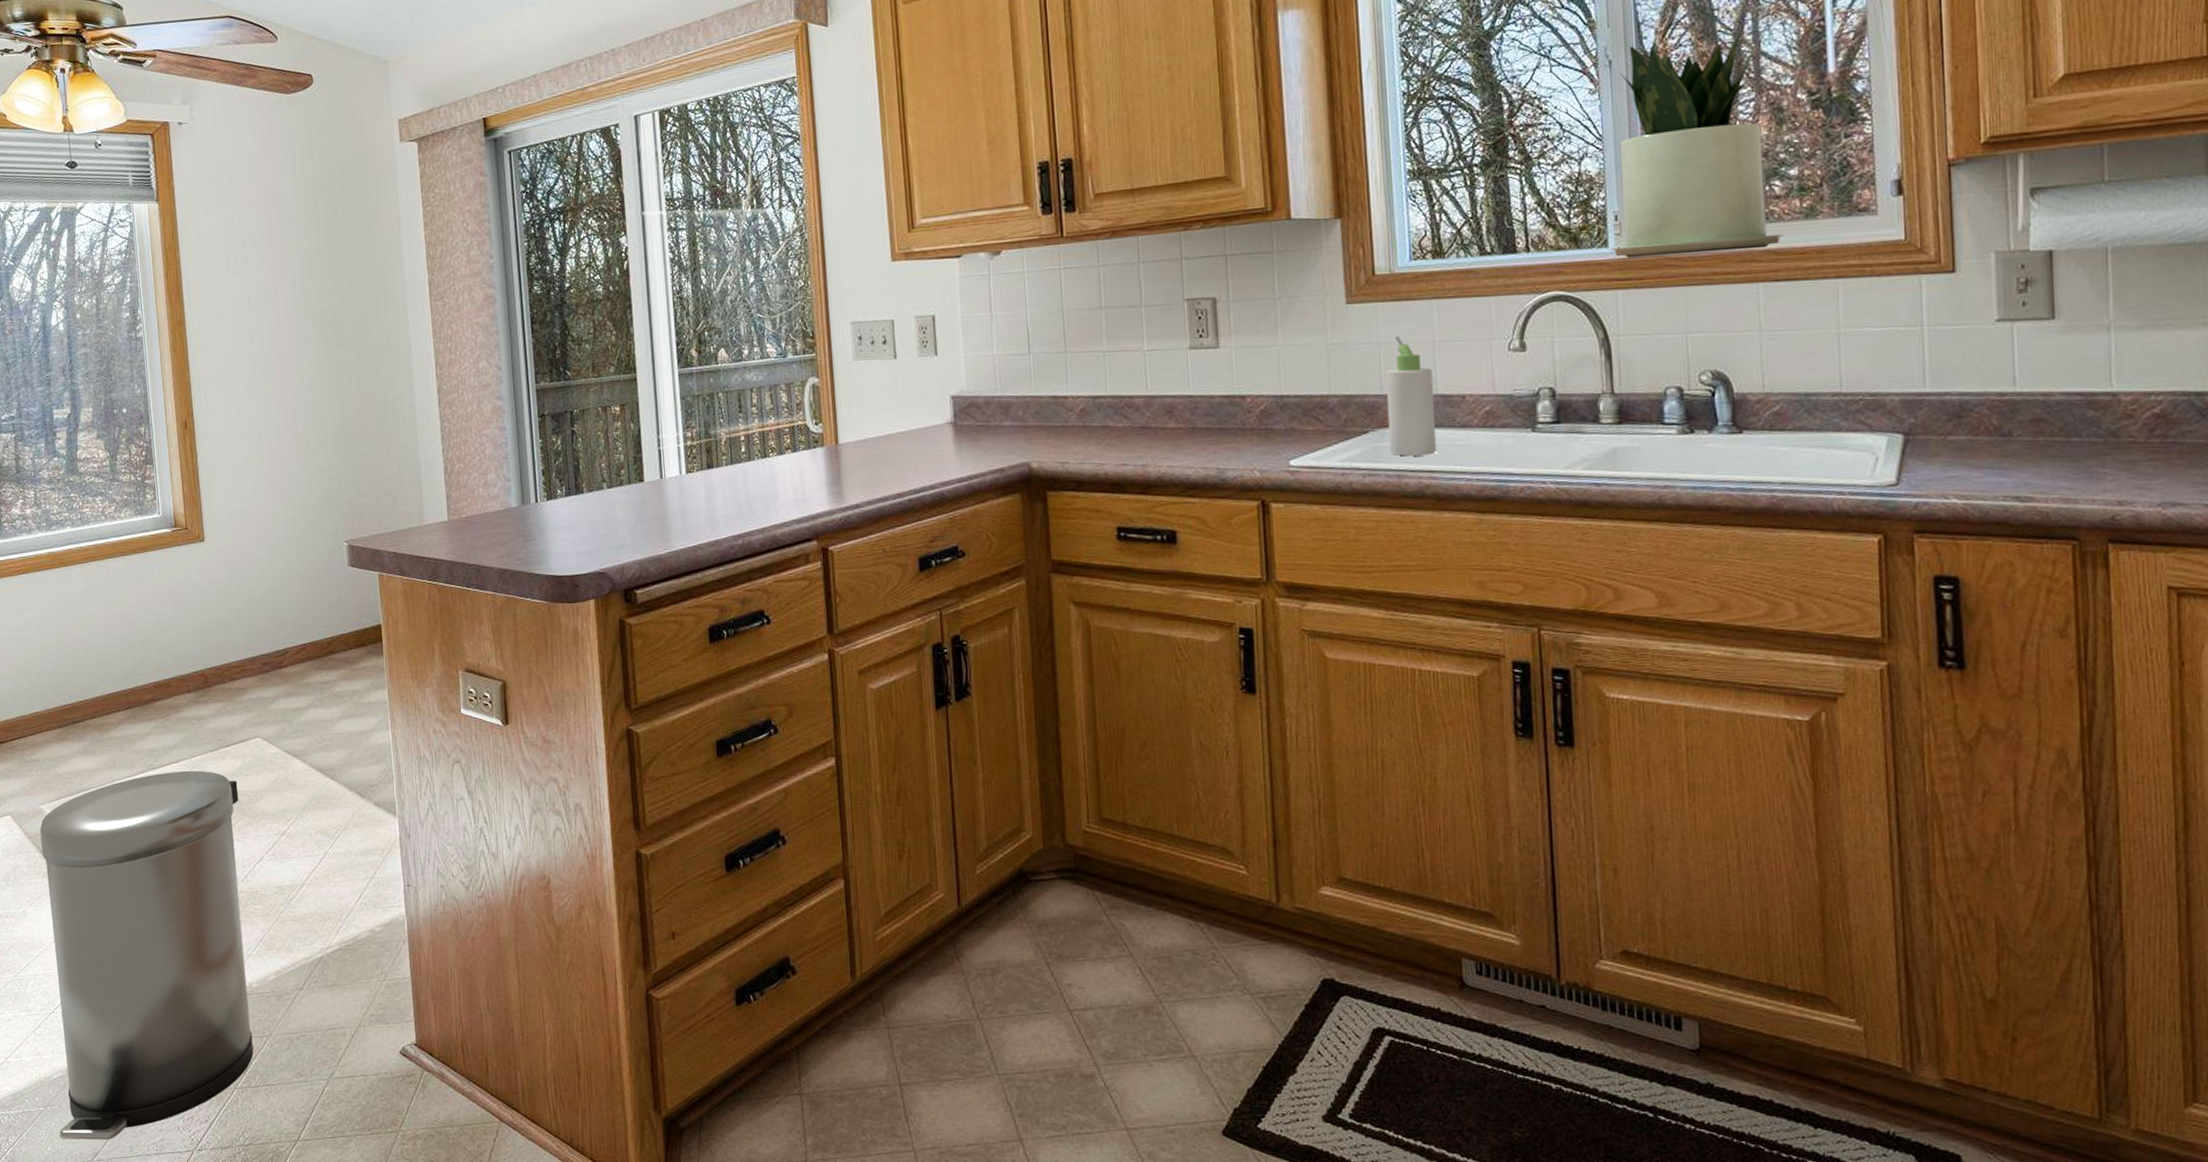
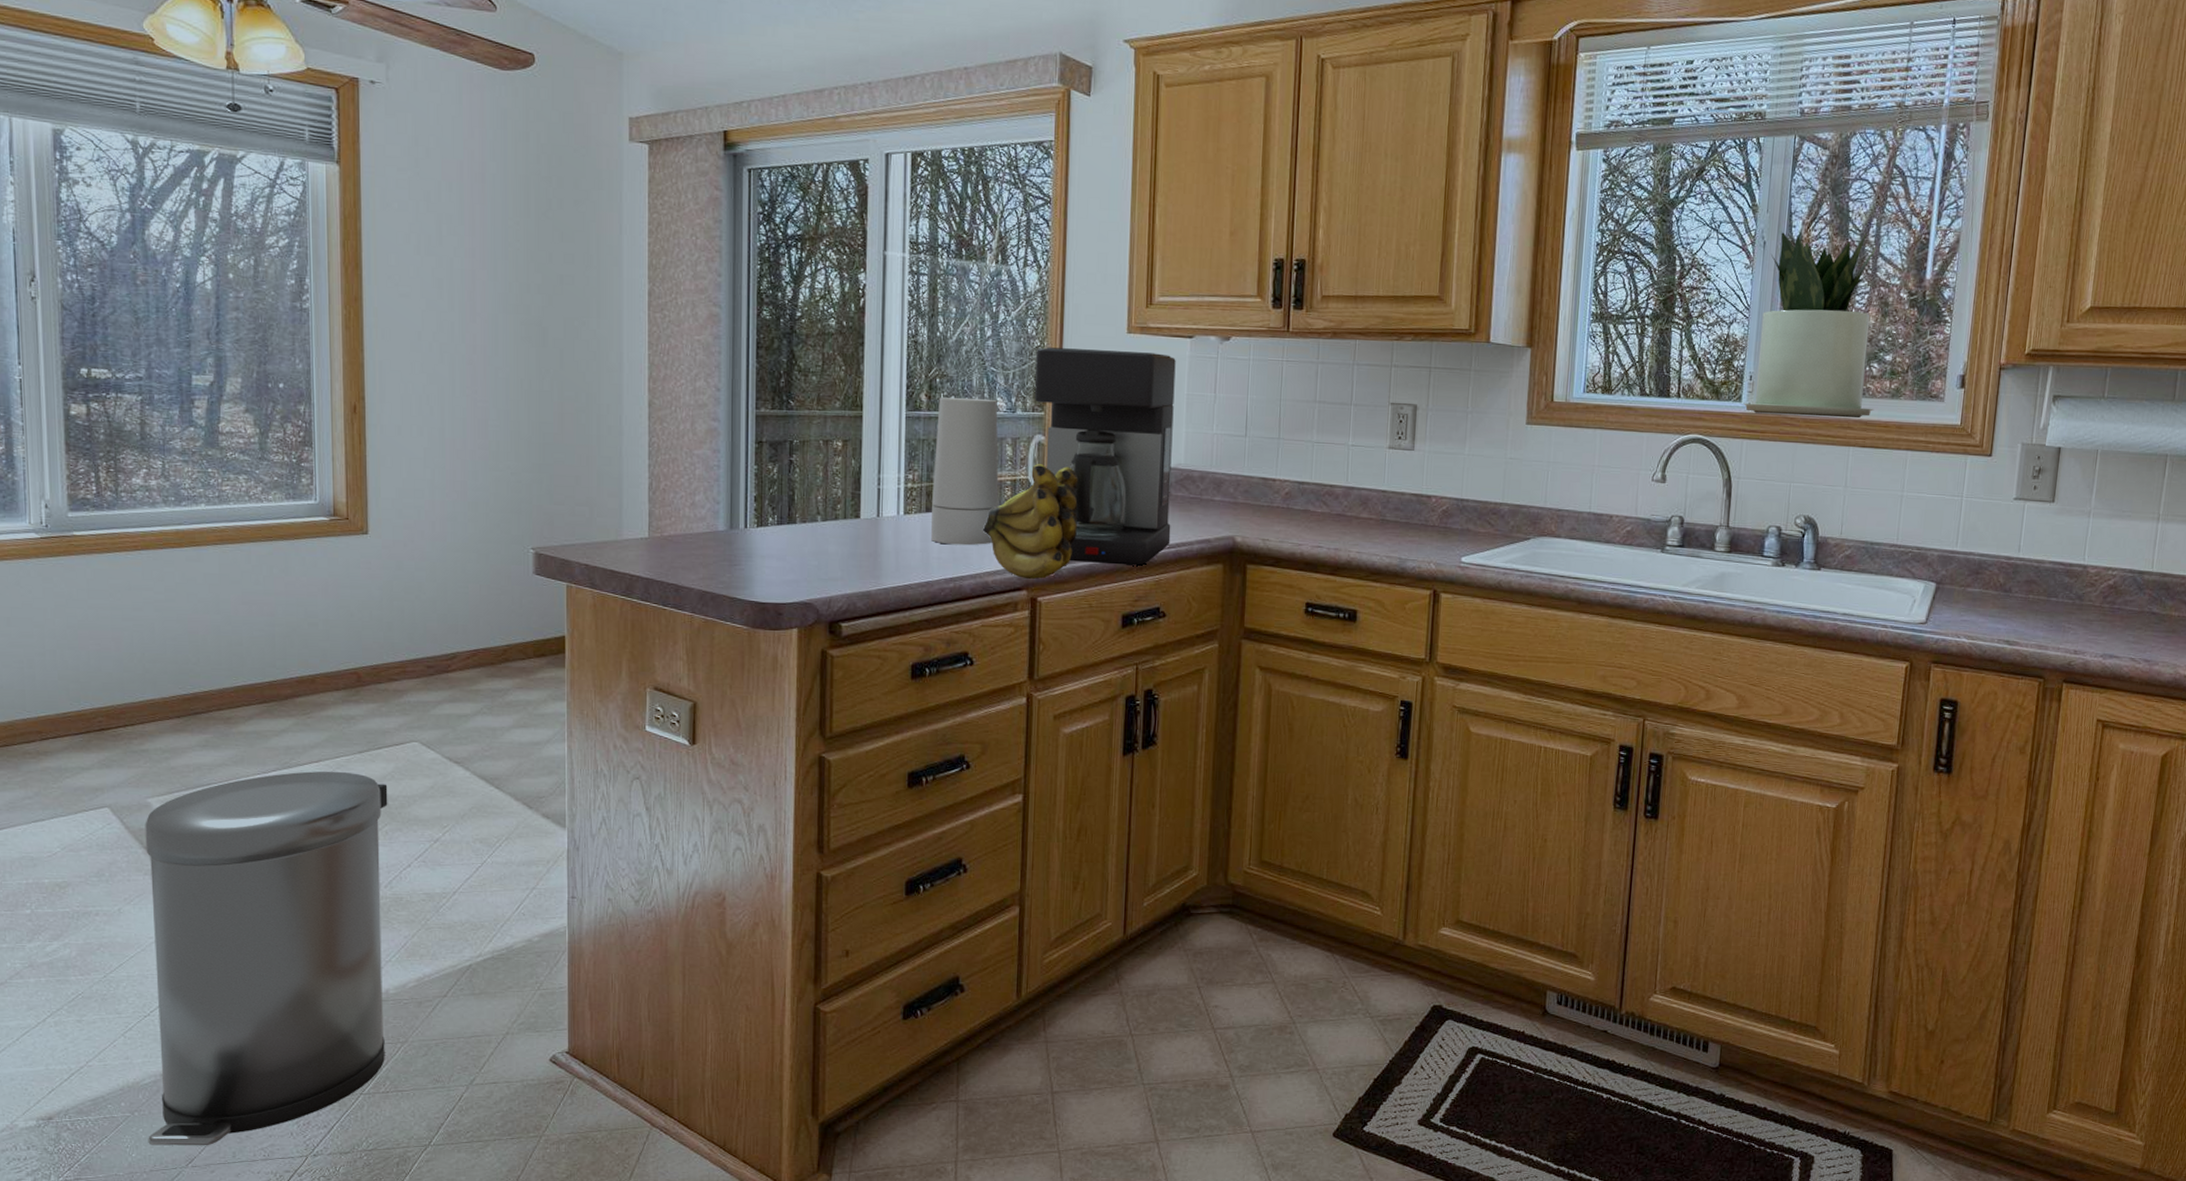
canister: none [709,346,779,500] -> present [931,397,999,546]
banana: none [765,406,862,528] -> present [982,463,1079,579]
coffee maker: none [801,278,961,506] -> present [1034,347,1176,566]
bottle: present [1385,335,1437,457] -> none [1545,457,1589,564]

